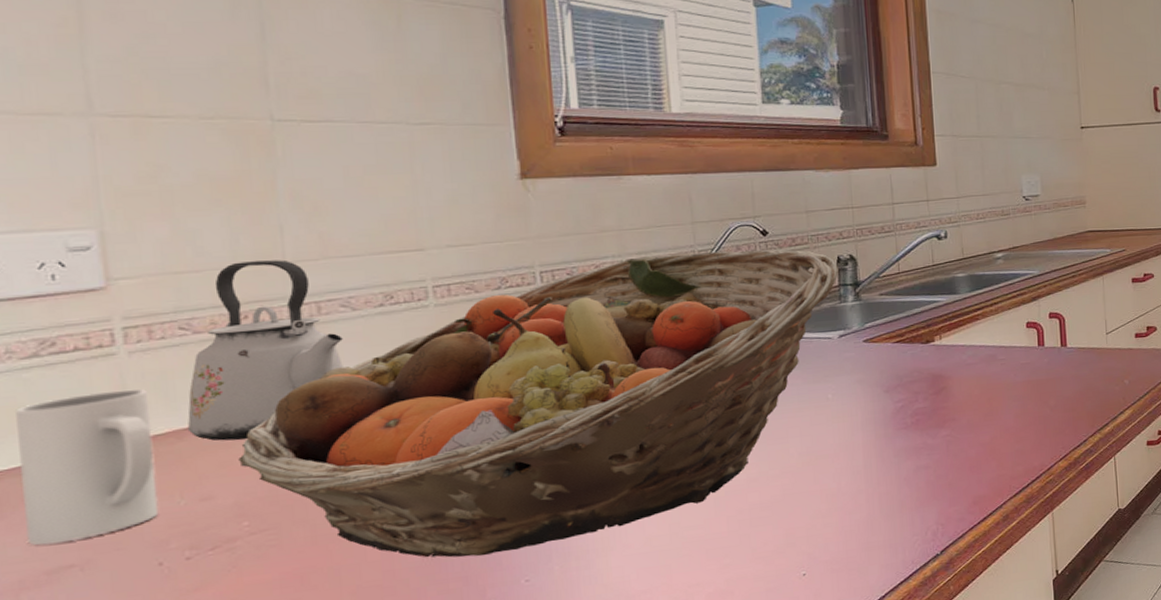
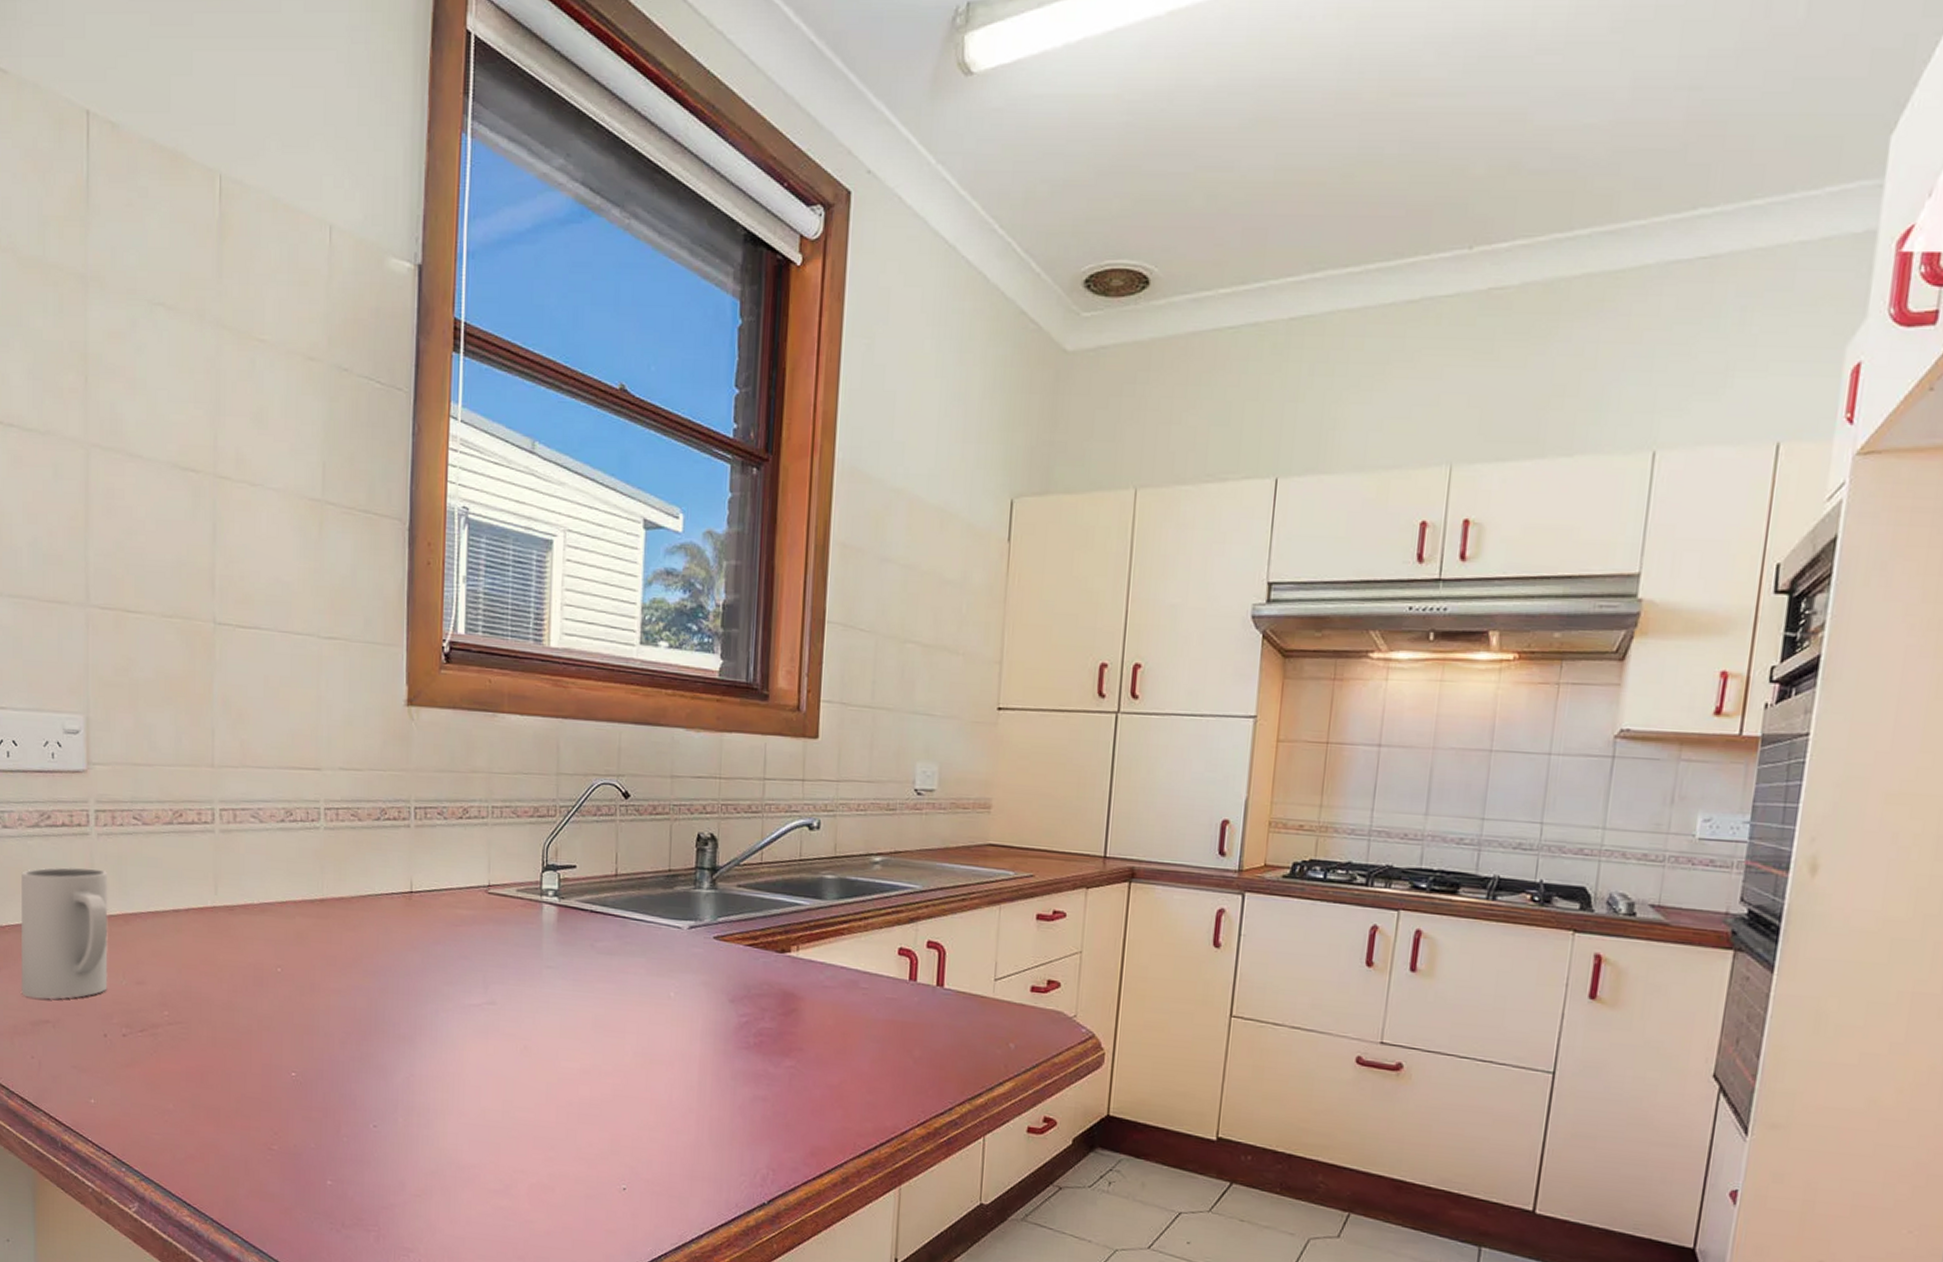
kettle: present [187,260,343,441] -> none [132,761,250,933]
fruit basket: present [238,249,839,558] -> none [166,805,697,1093]

